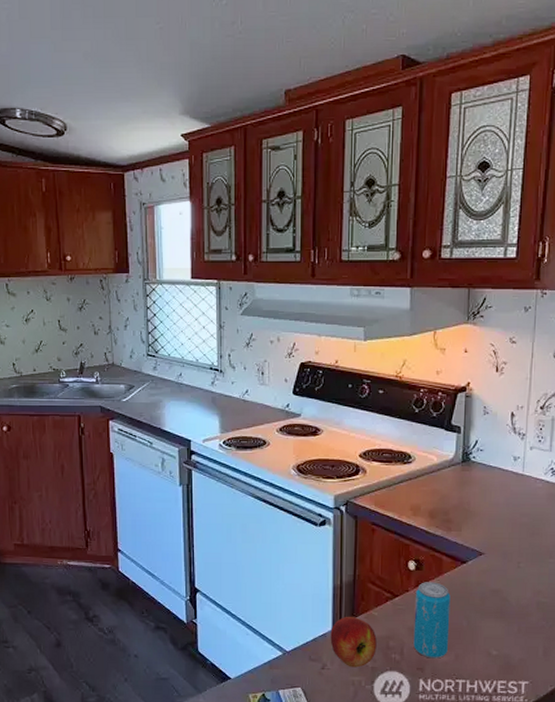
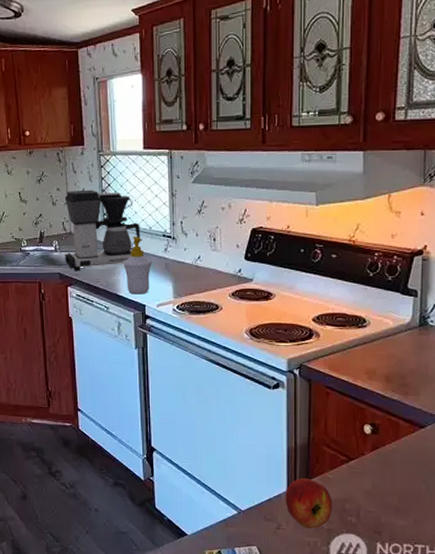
coffee maker: none [107,319,187,403] -> present [65,189,141,270]
soap bottle: none [168,368,198,429] -> present [123,236,152,295]
beverage can: present [413,582,451,659] -> none [370,446,408,523]

